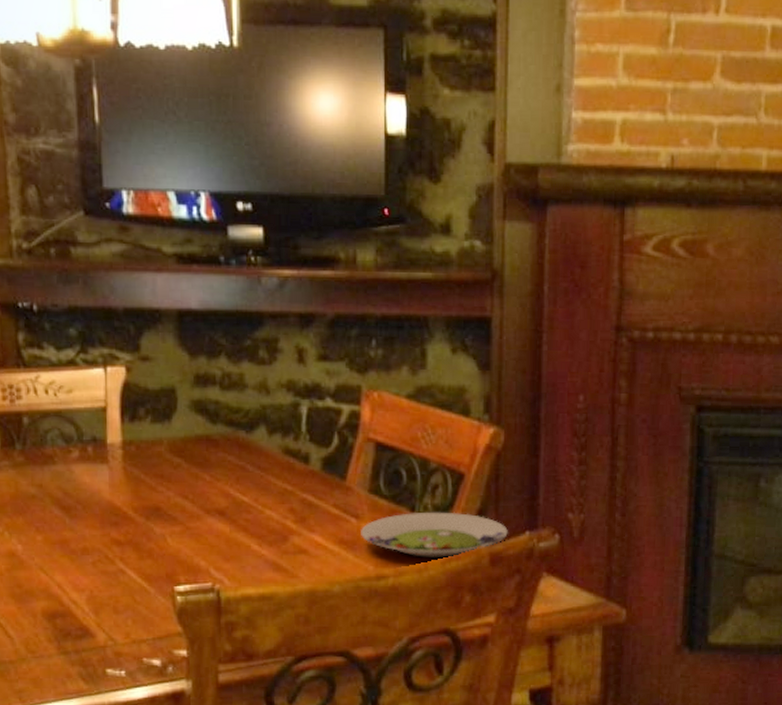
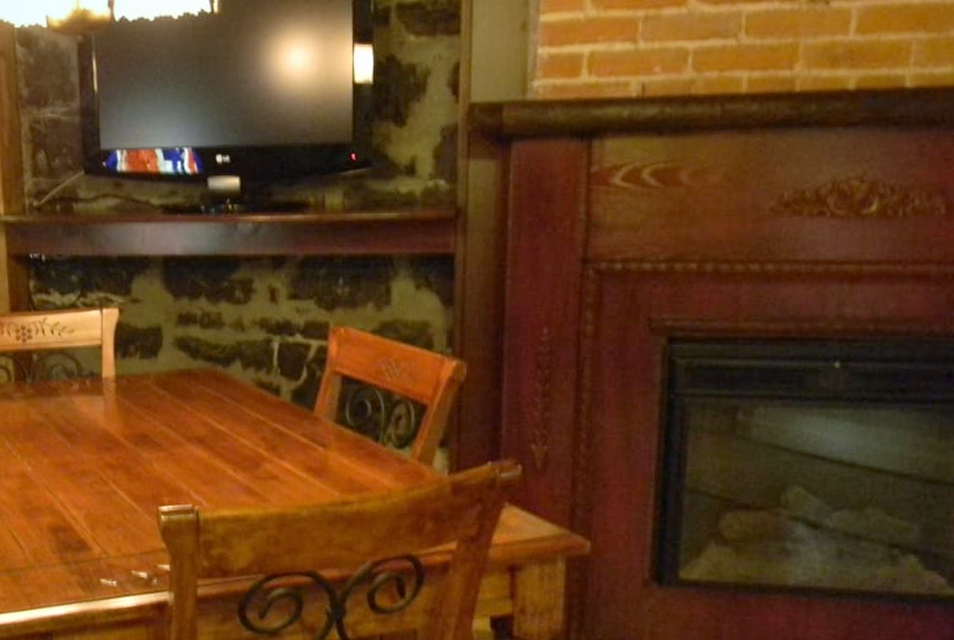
salad plate: present [361,512,508,557] -> none [327,441,470,486]

